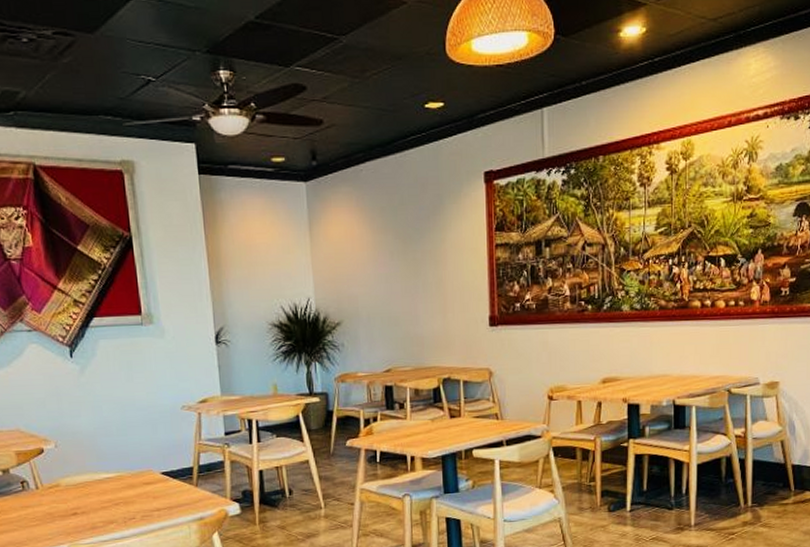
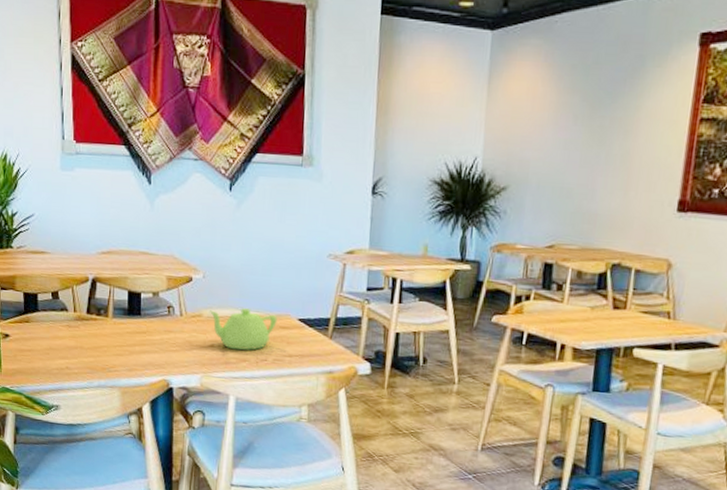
teapot: none [66,470,140,514] -> present [209,307,277,351]

